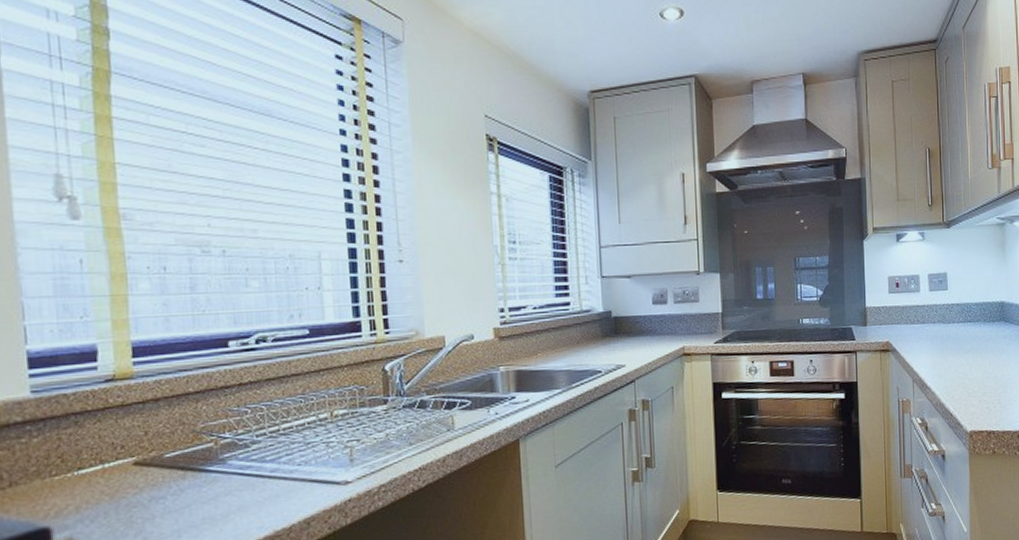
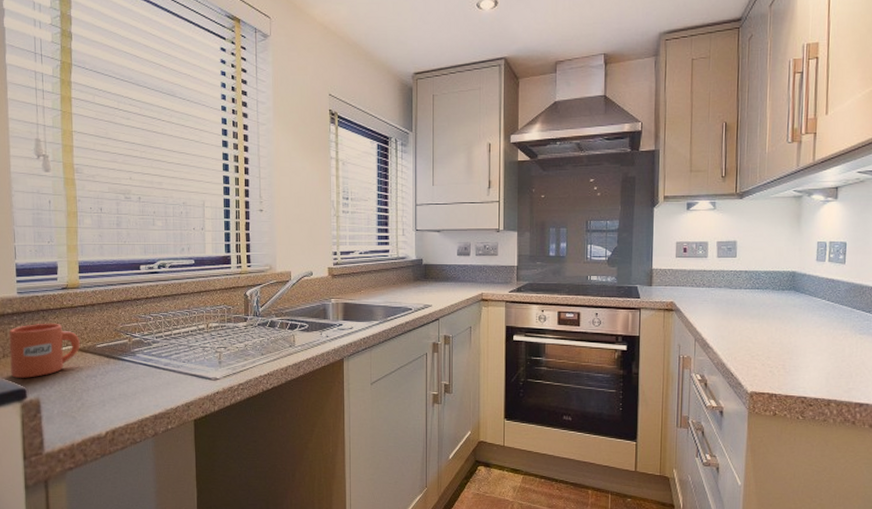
mug: none [18,429,139,514] -> present [9,323,81,378]

